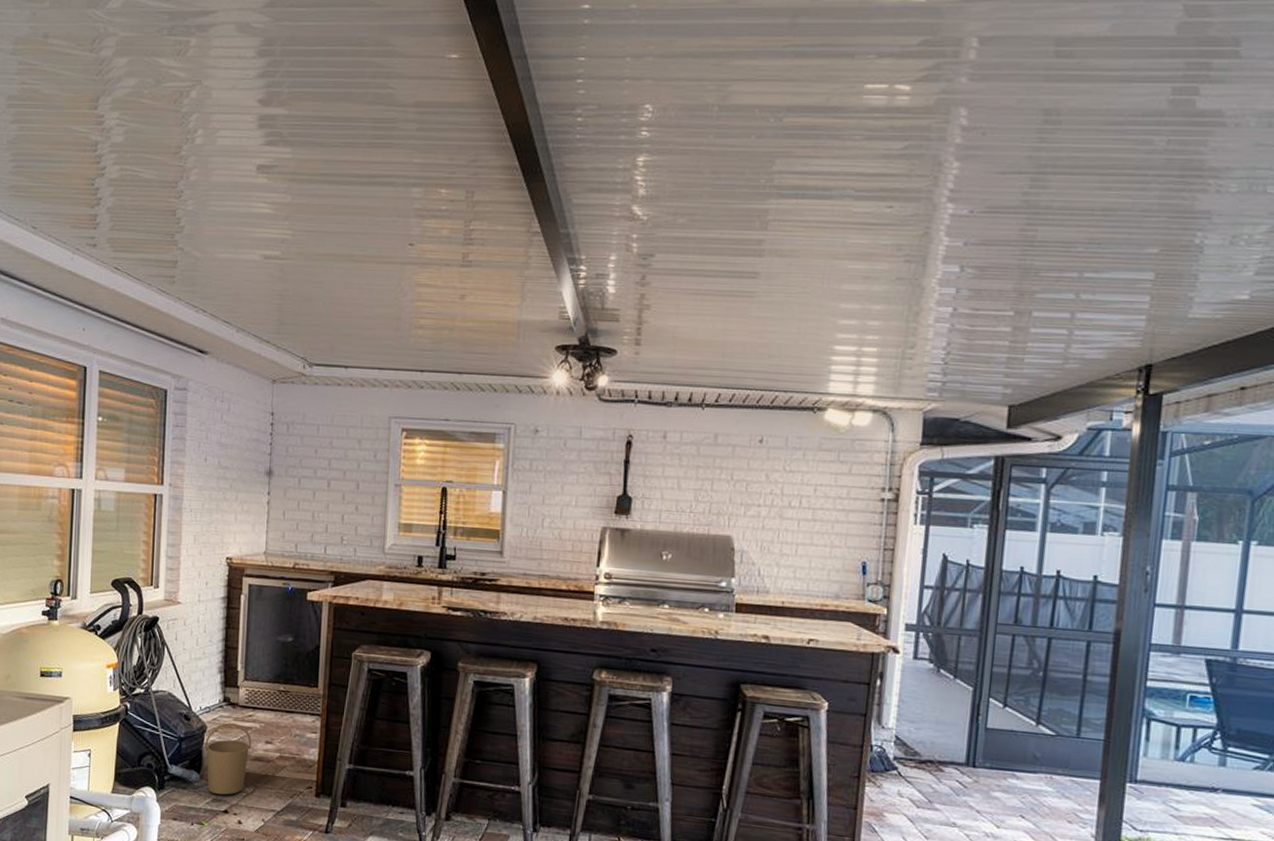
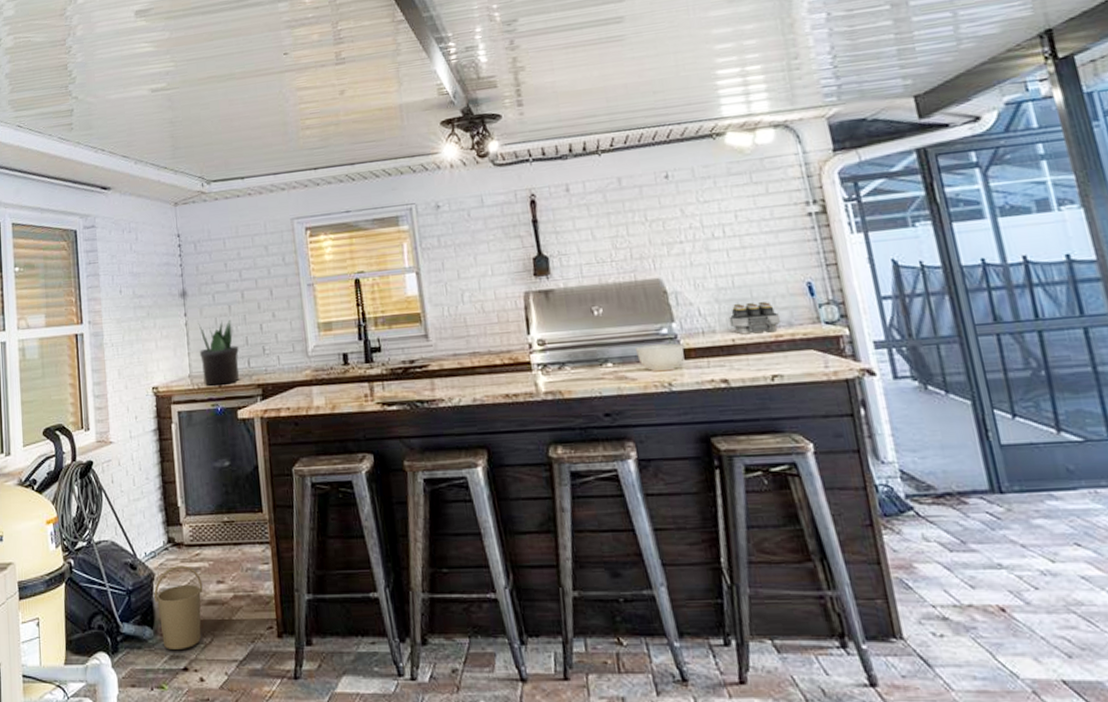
planter: none [277,504,317,567] -> present [198,320,239,386]
bowl: none [693,594,738,621] -> present [636,343,684,372]
spice rack: none [783,571,831,602] -> present [728,302,782,336]

